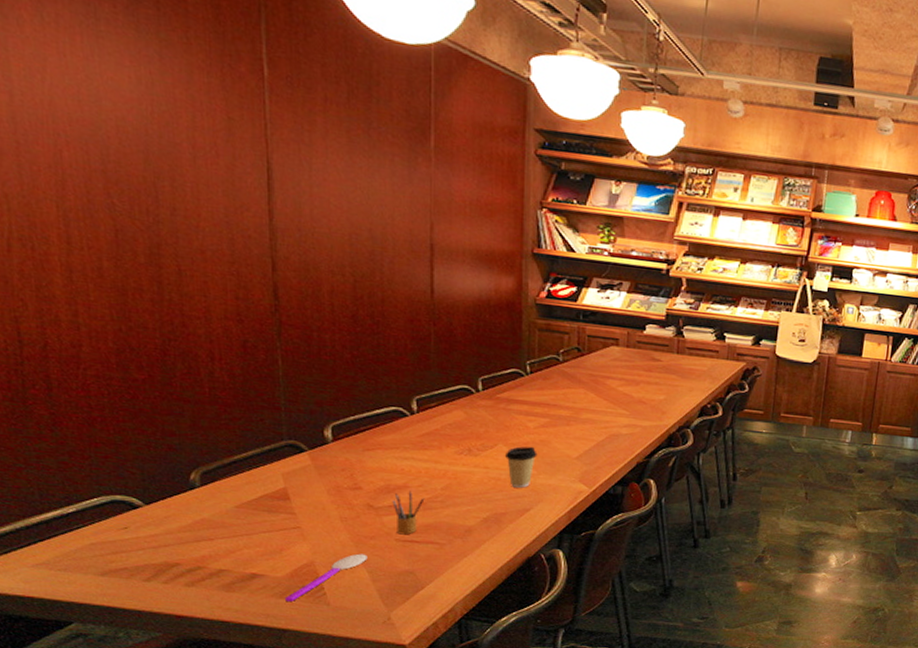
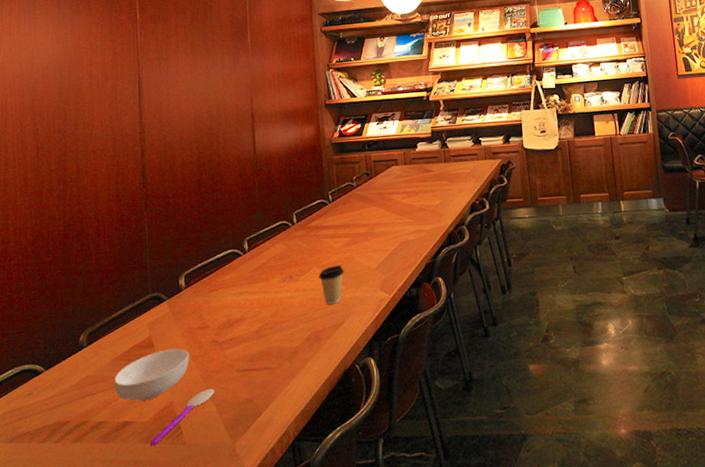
cereal bowl: none [237,505,336,555] -> present [113,348,189,402]
pencil box: present [392,490,425,535] -> none [232,322,258,365]

